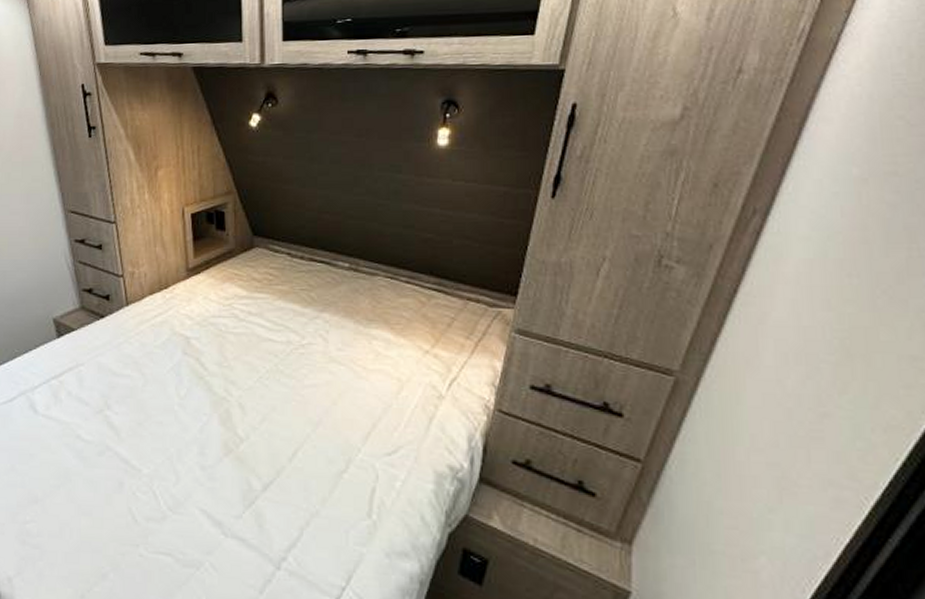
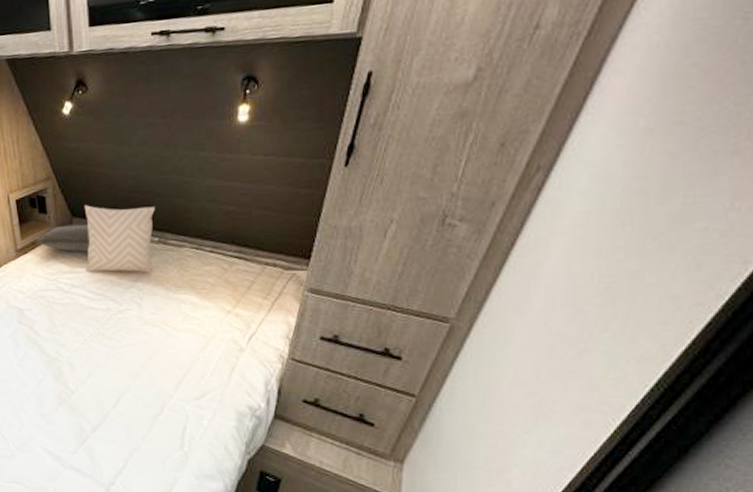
pillow: none [211,244,273,275] -> present [36,224,91,252]
pillow: none [265,224,346,303] -> present [84,205,155,273]

